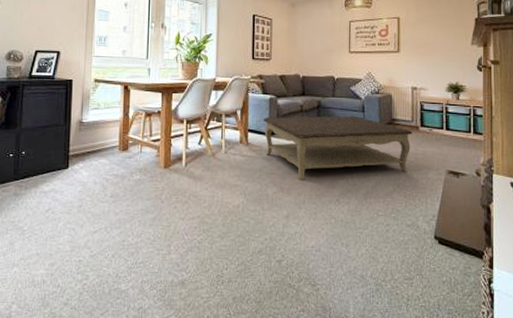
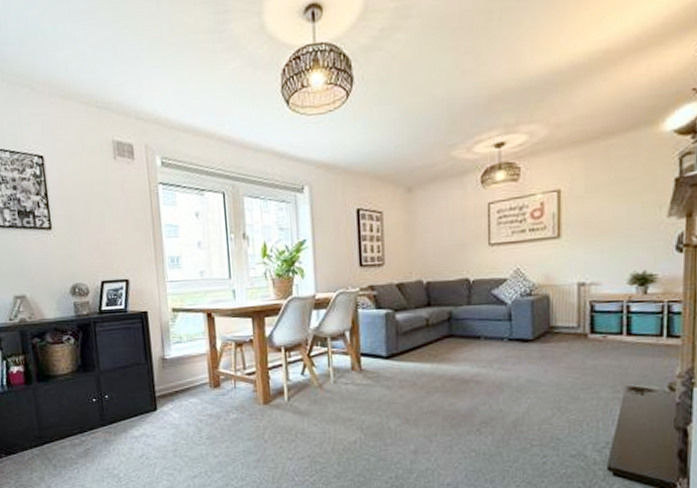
coffee table: present [263,116,412,181] -> none [378,327,578,410]

